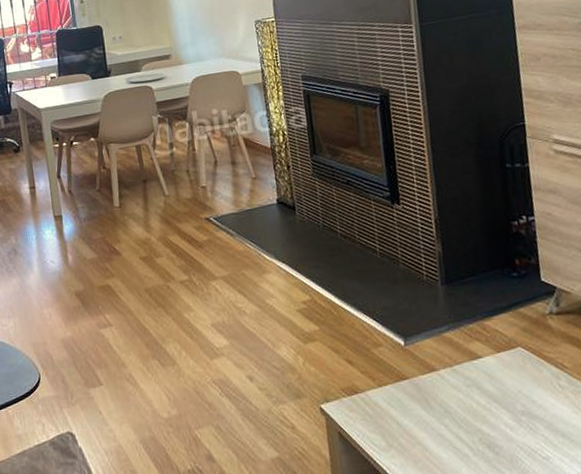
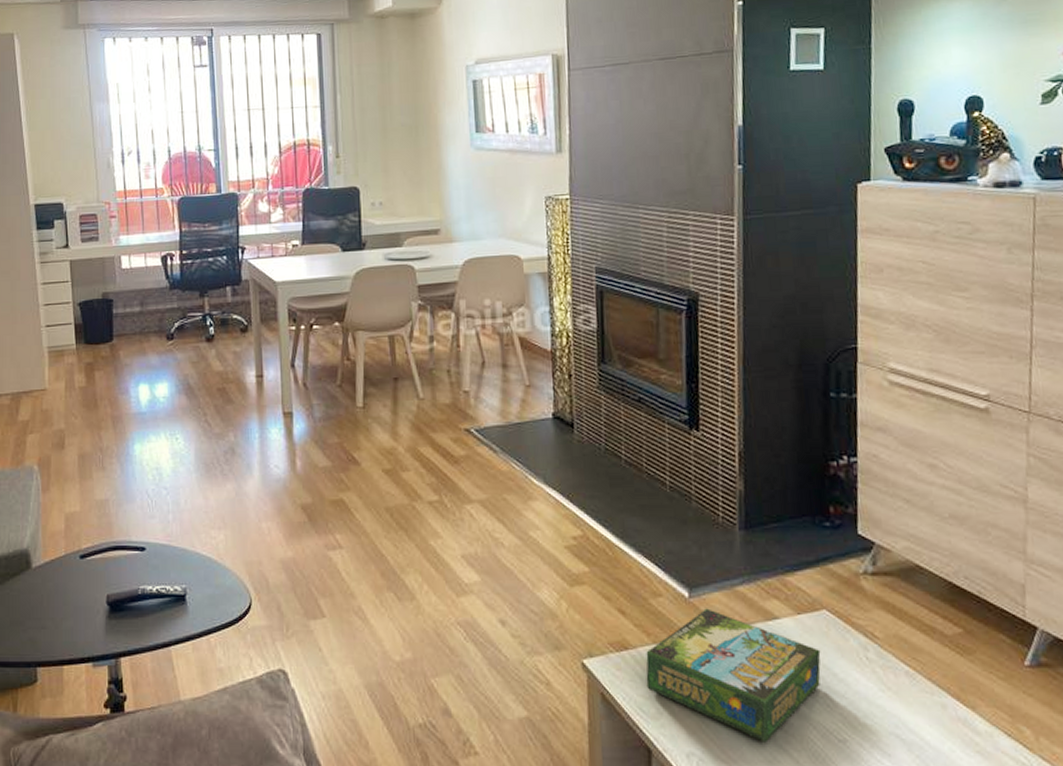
board game: none [373,353,523,464] -> present [646,608,821,743]

